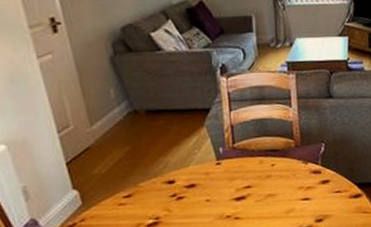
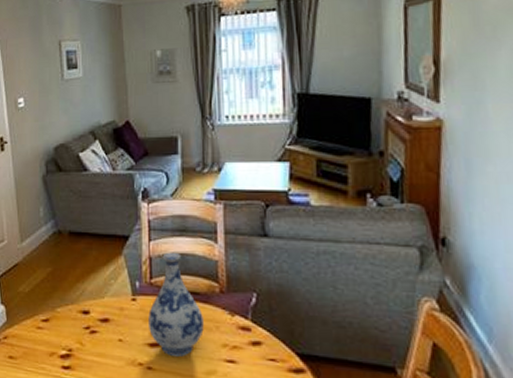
vase: none [233,118,283,205] -> present [148,252,204,357]

